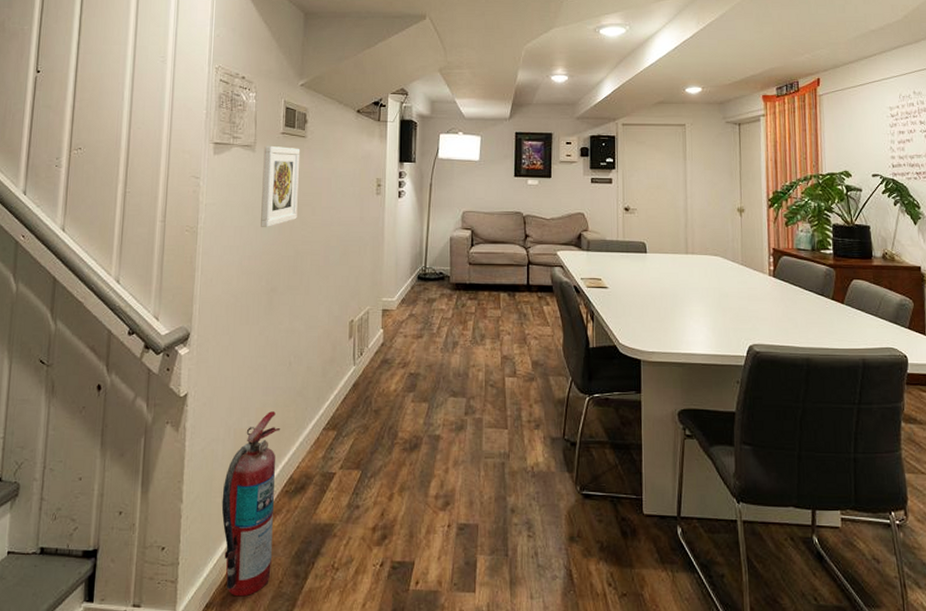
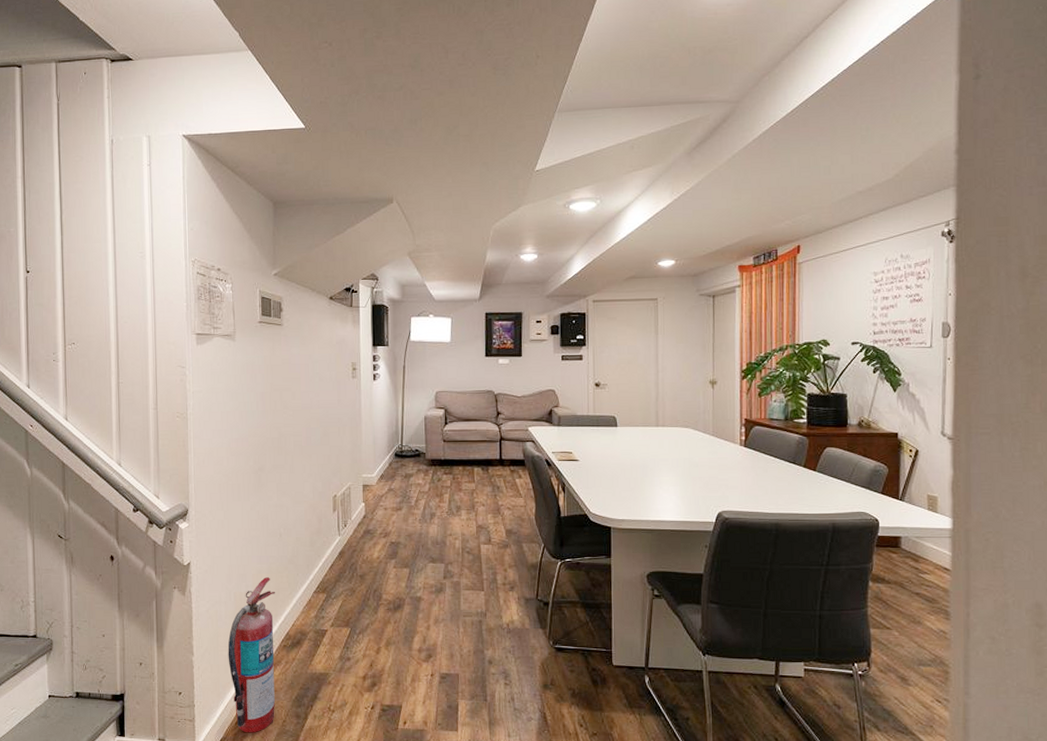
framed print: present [261,145,299,227] -> none [243,334,279,412]

